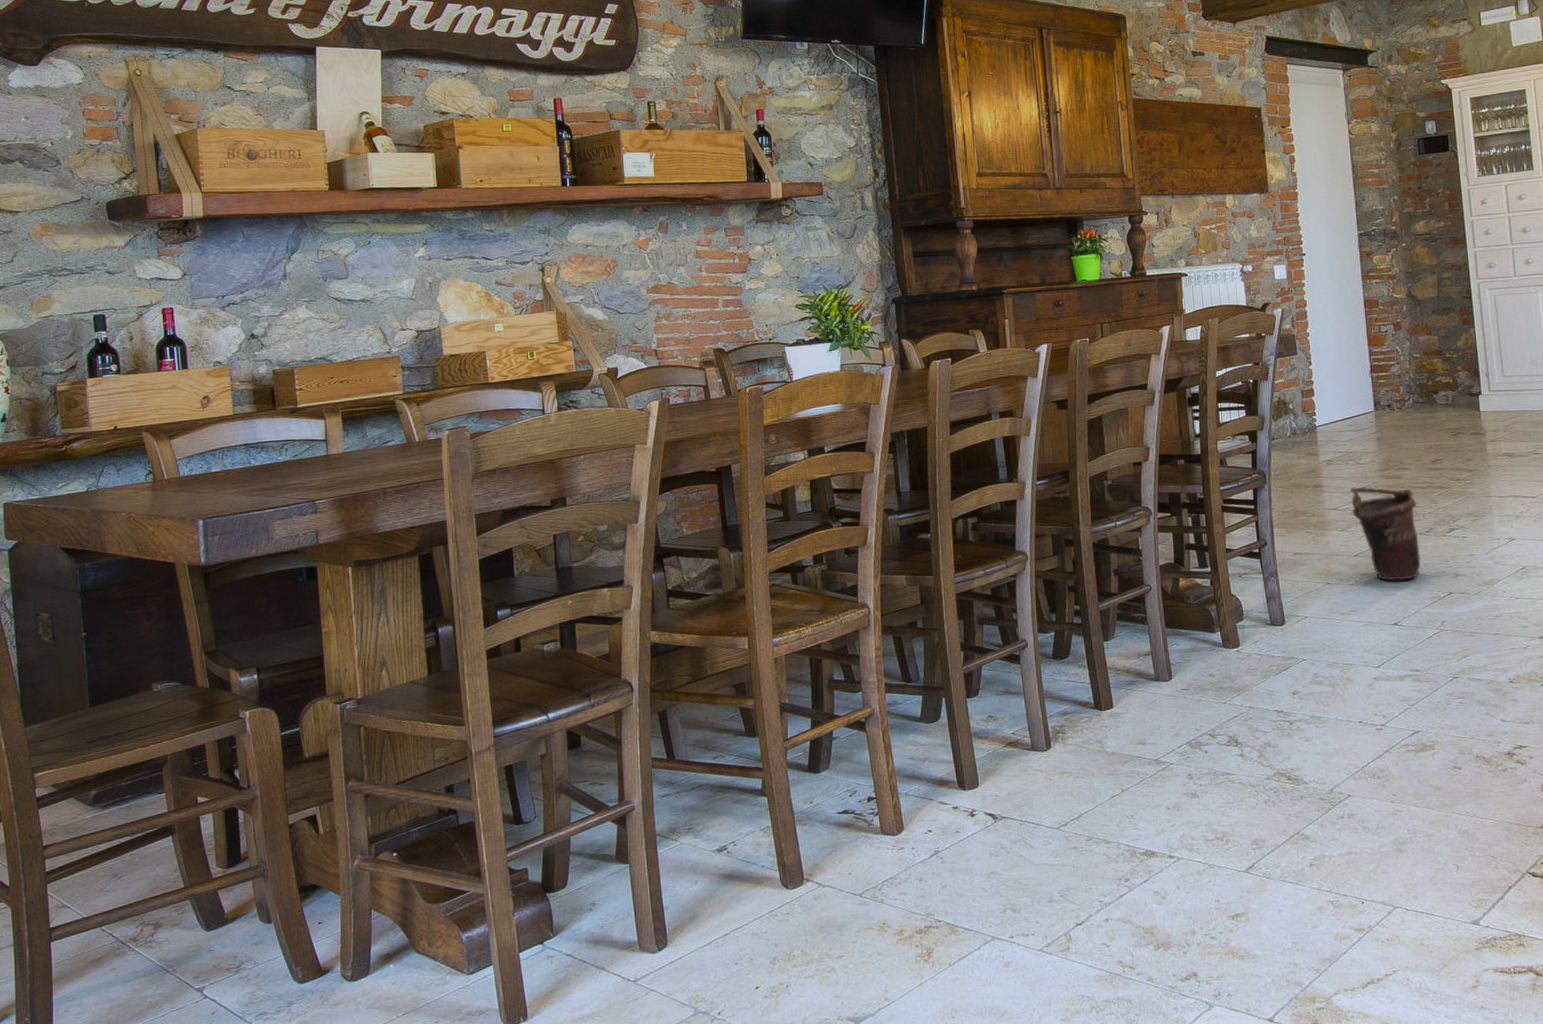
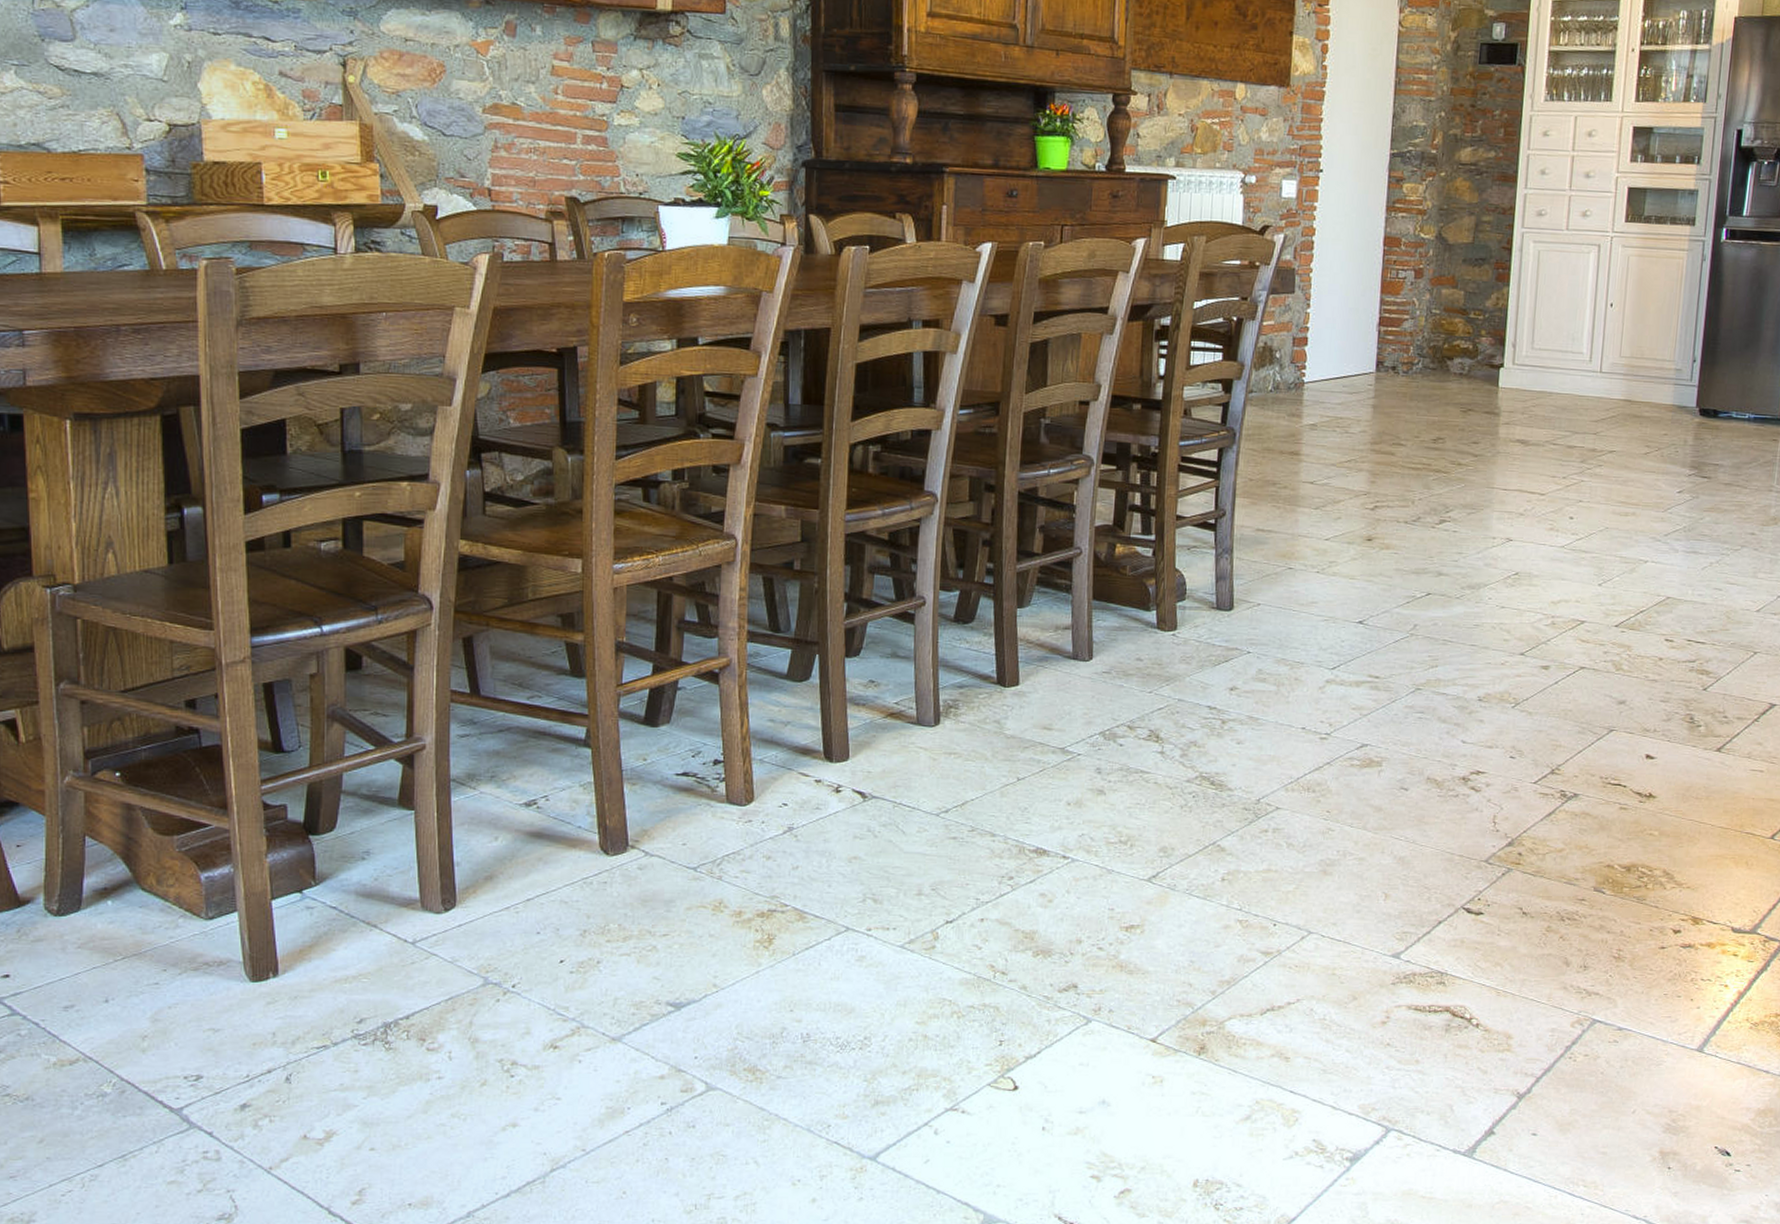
bucket: present [1350,487,1421,581] -> none [1330,459,1407,574]

